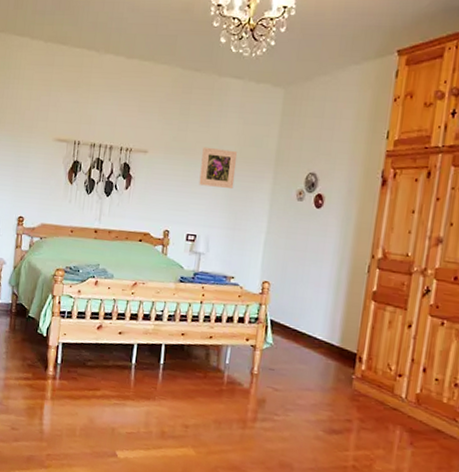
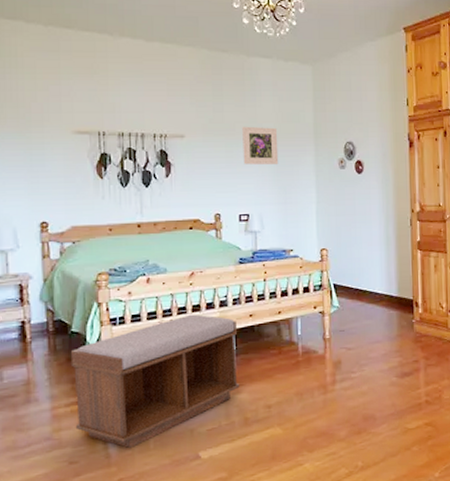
bench: none [20,321,168,430] -> present [70,314,240,448]

